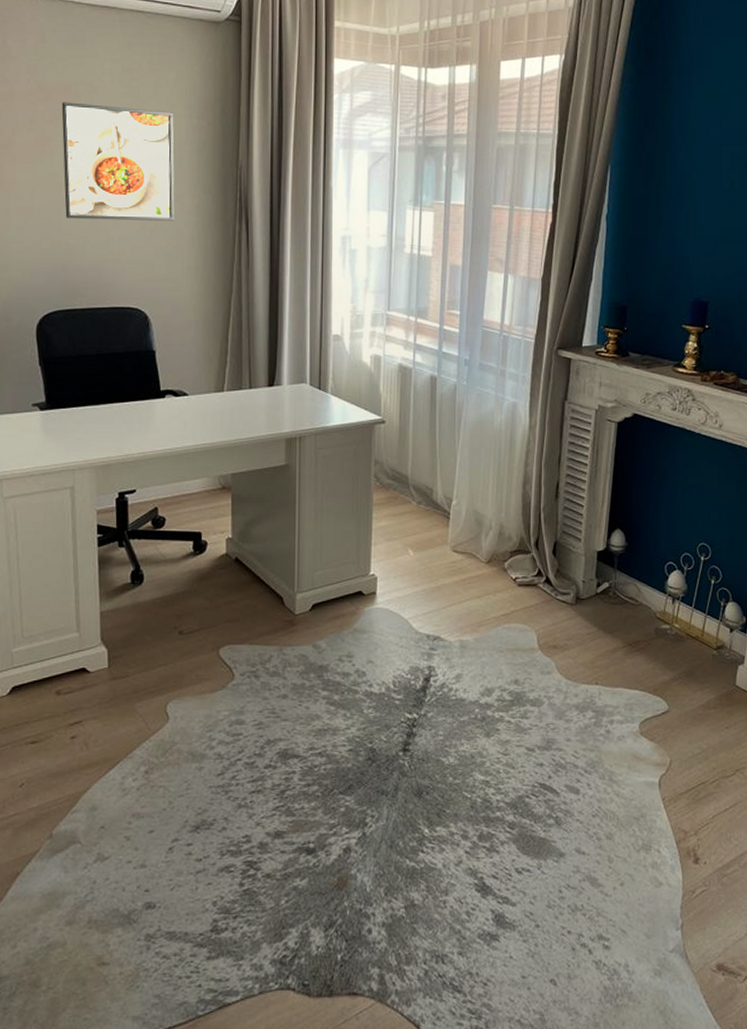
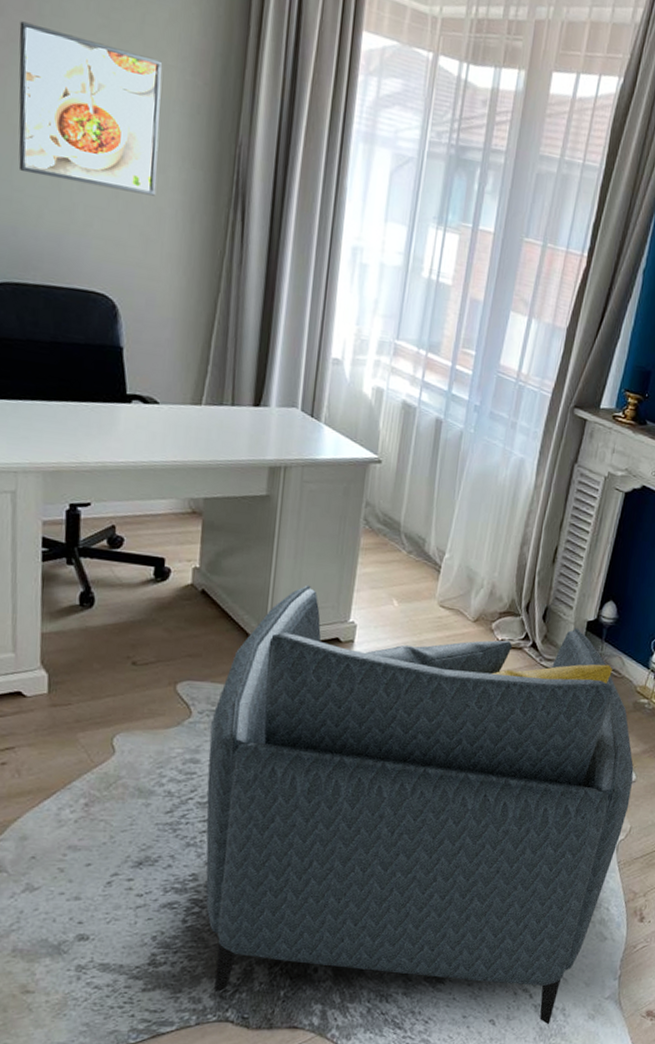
armchair: none [252,543,666,984] -> present [206,585,634,1025]

